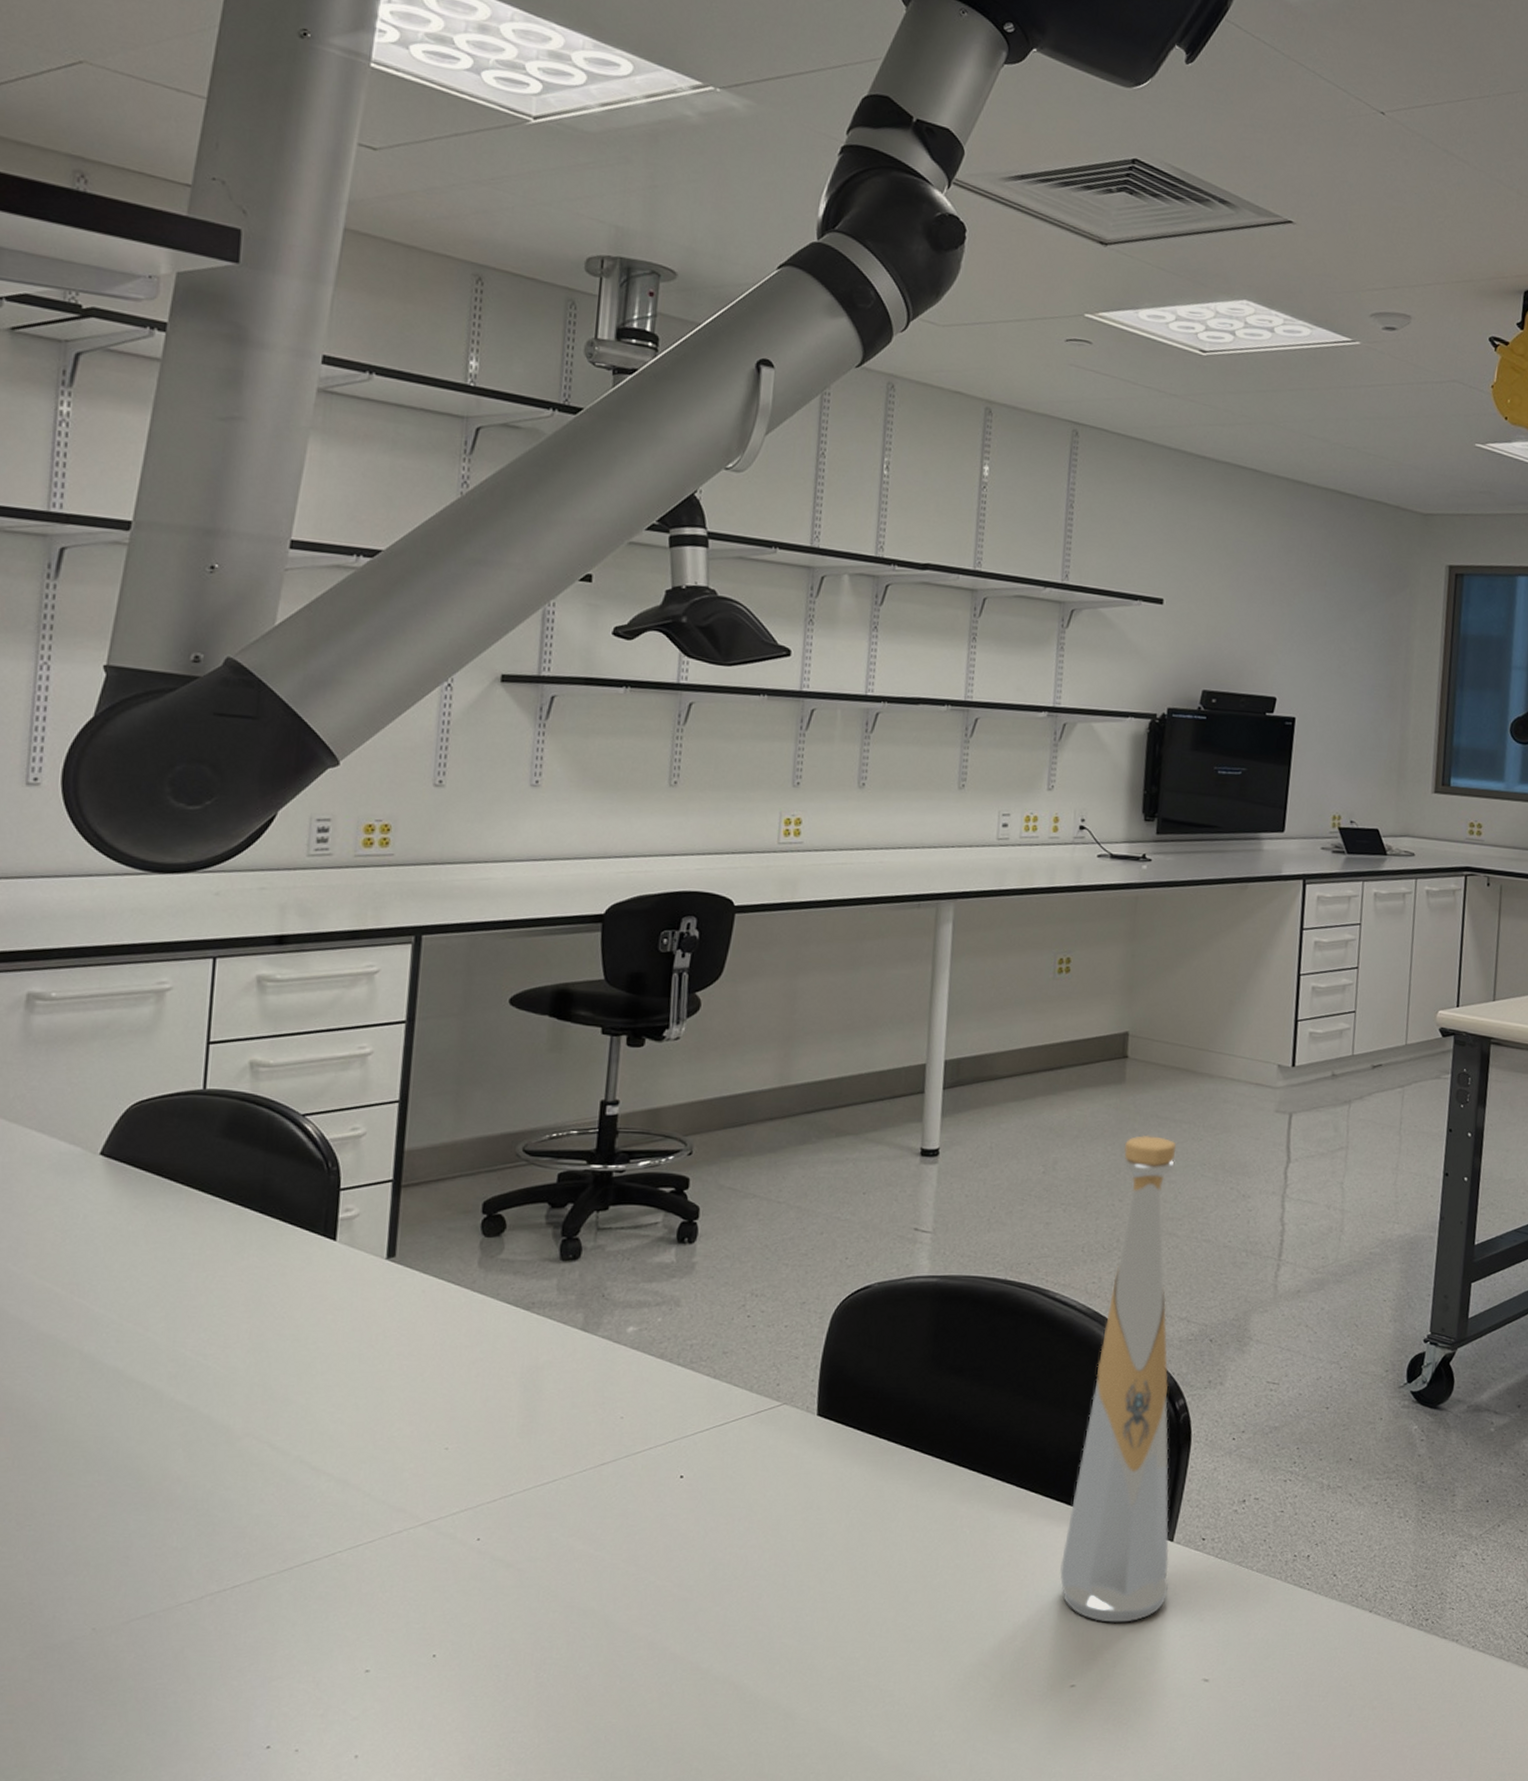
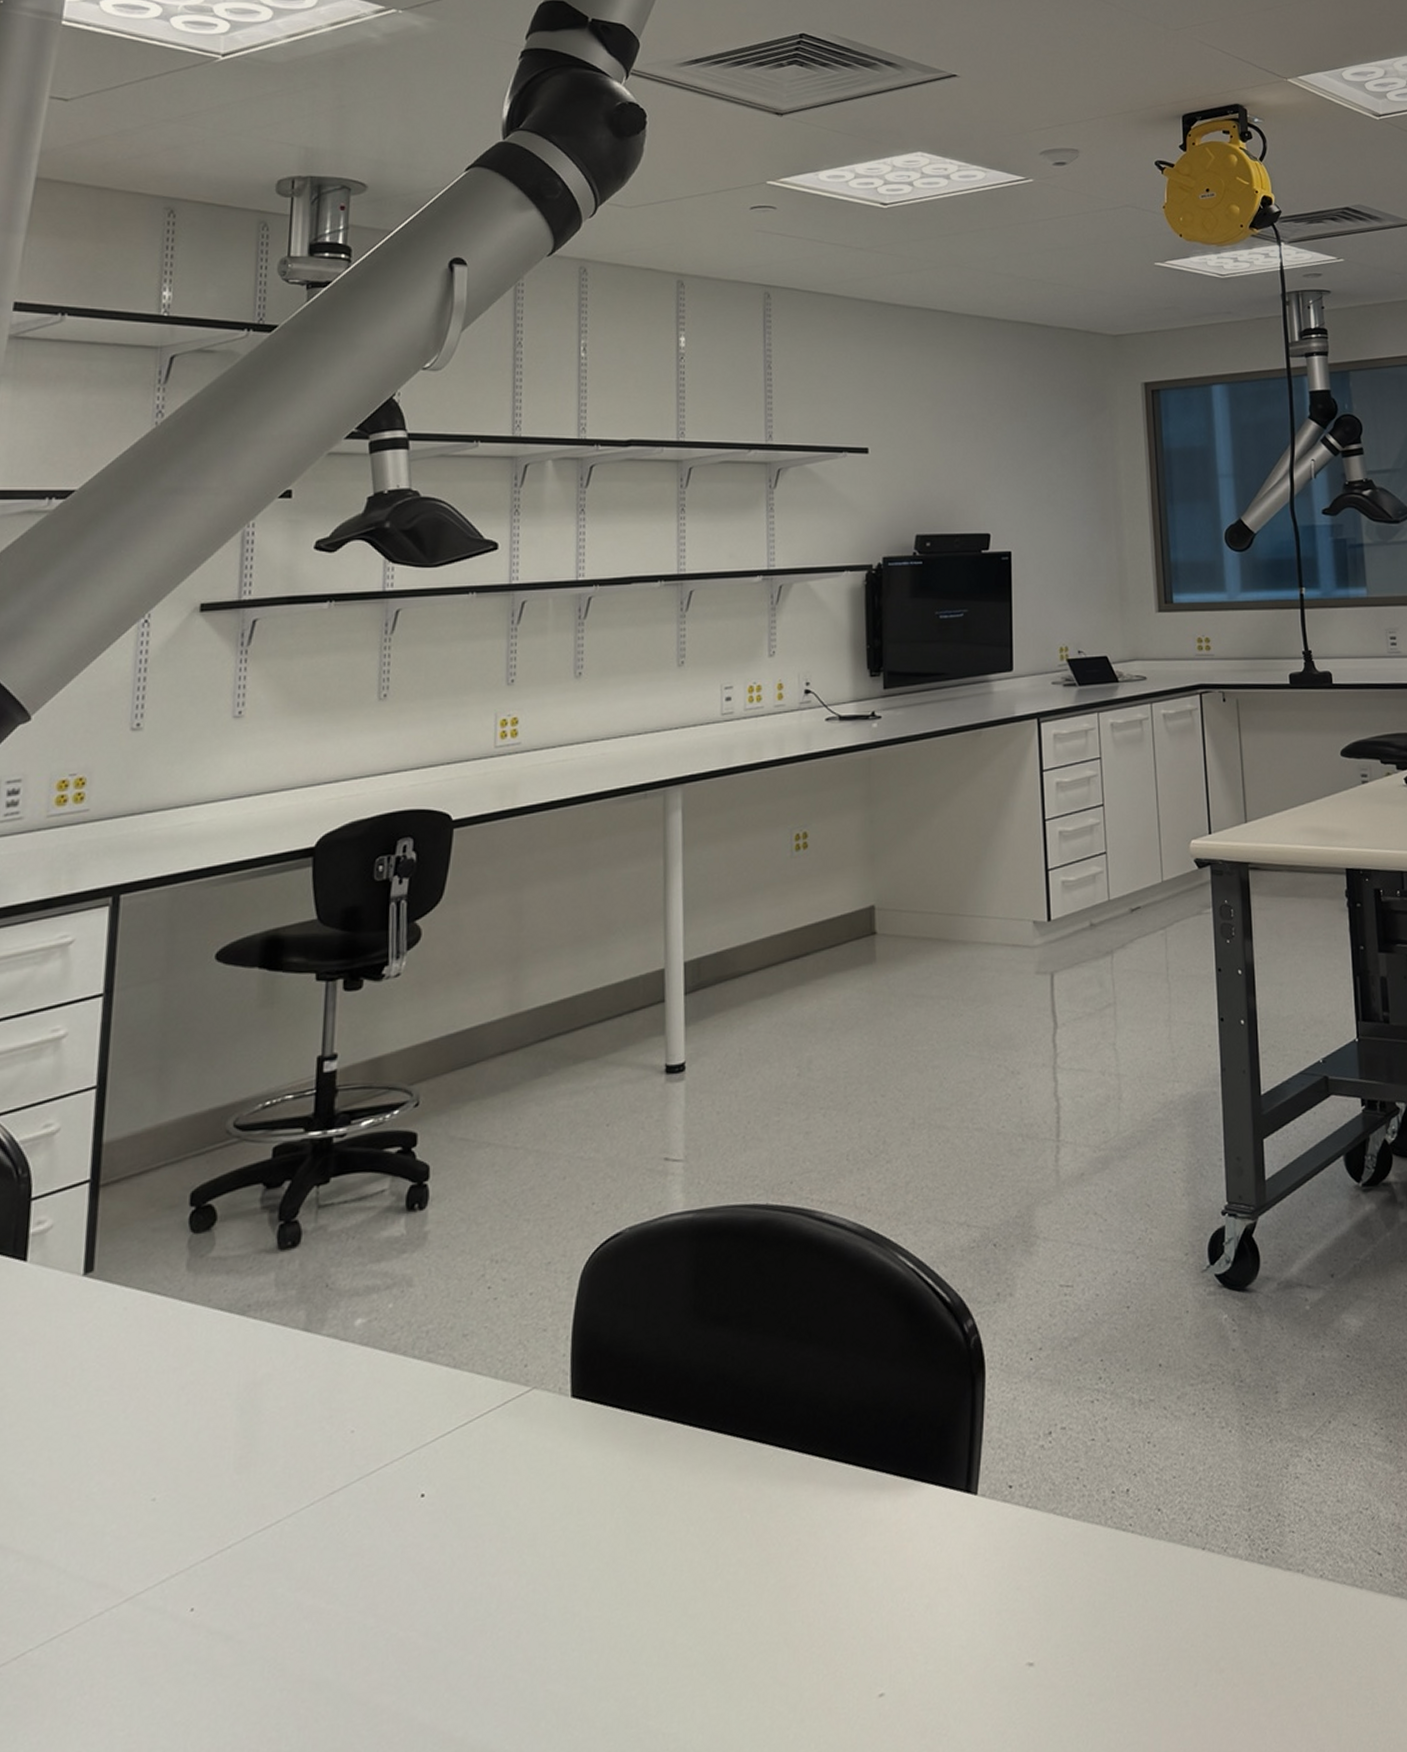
bottle: present [1060,1135,1176,1623] -> none [855,1017,978,1608]

